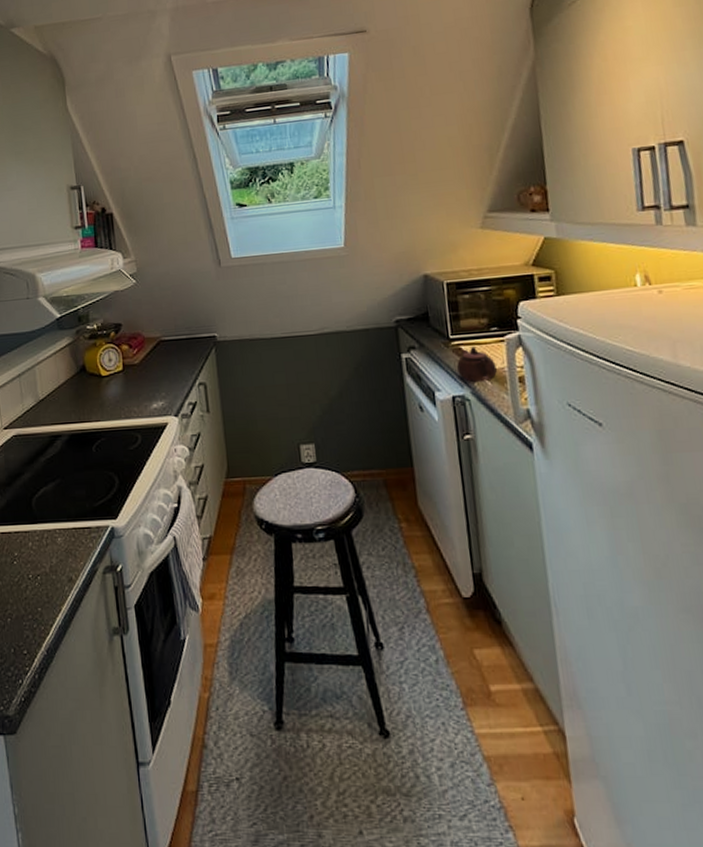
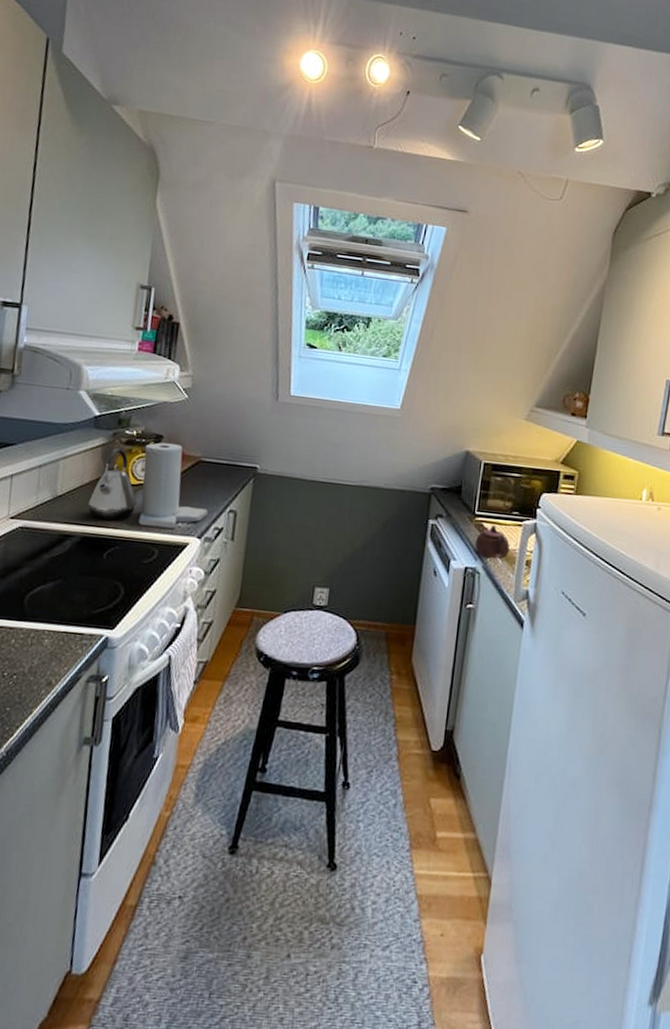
kettle: none [68,344,111,415] -> present [88,448,137,520]
paper towel: none [107,329,179,414] -> present [137,442,208,529]

